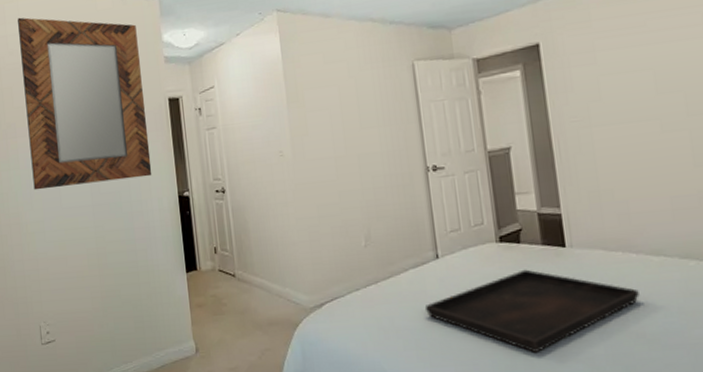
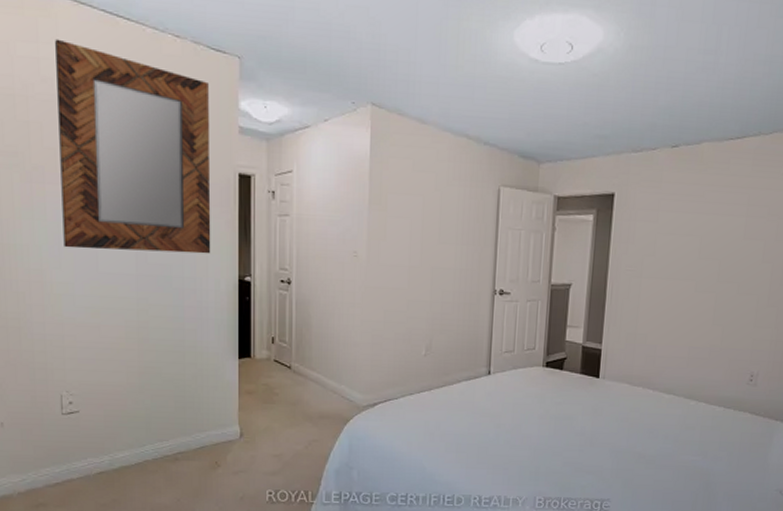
serving tray: present [425,269,640,352] -> none [471,393,648,463]

